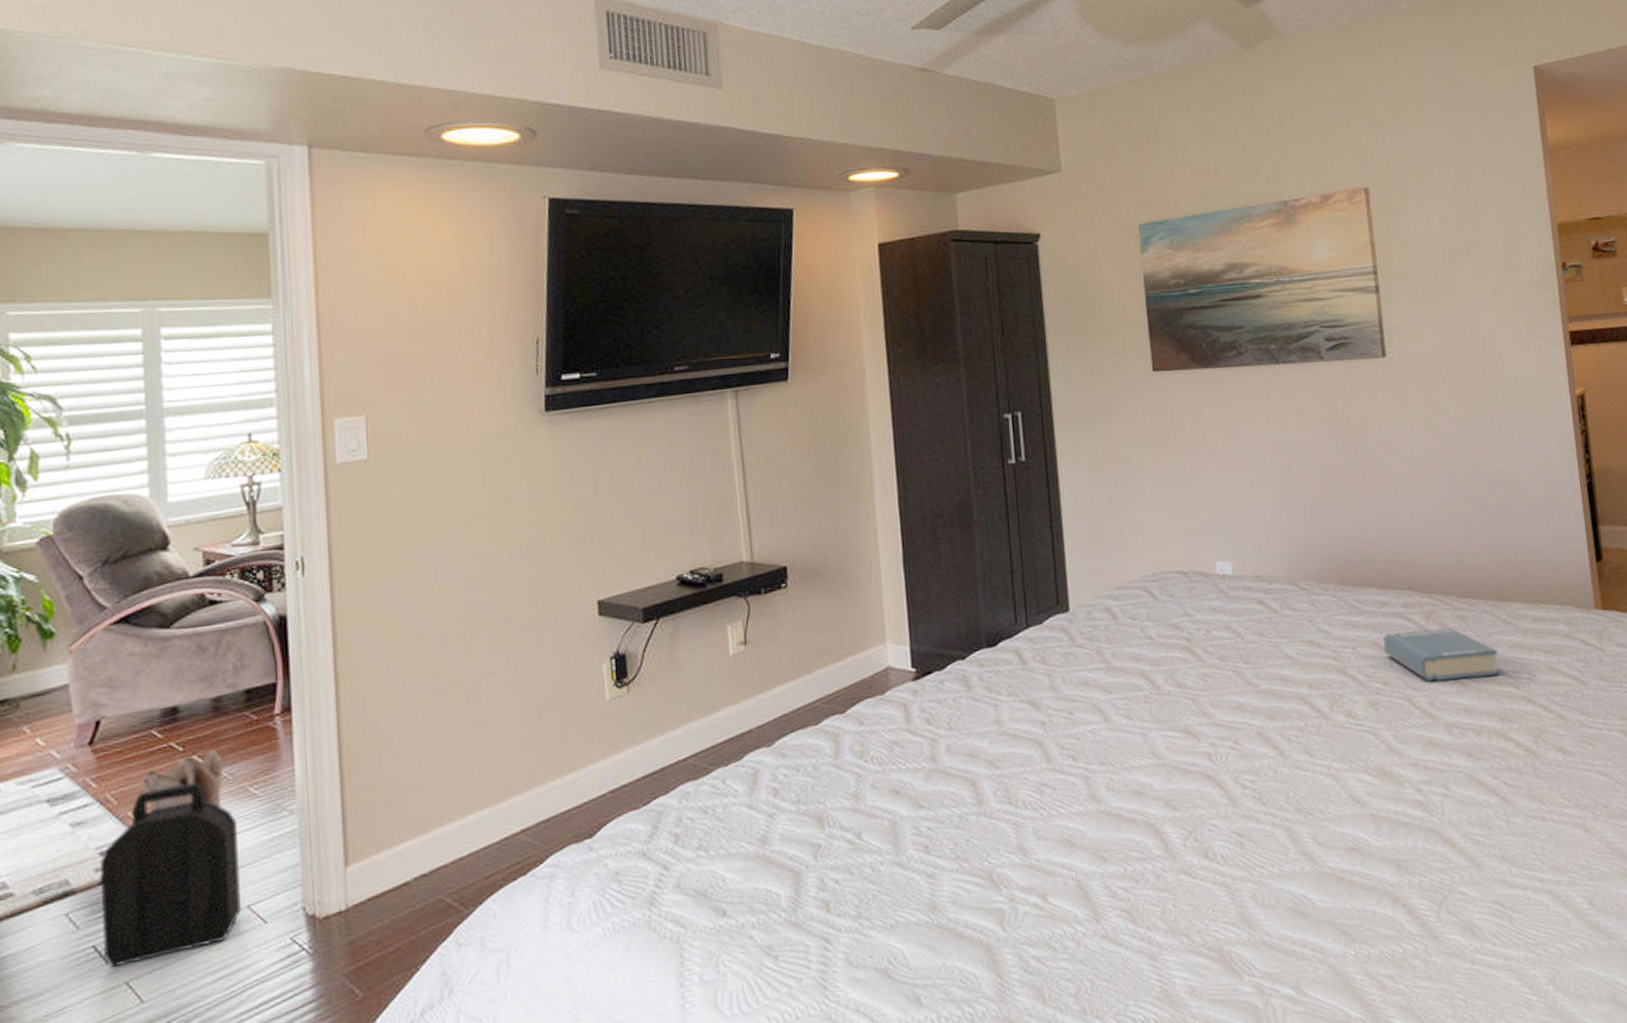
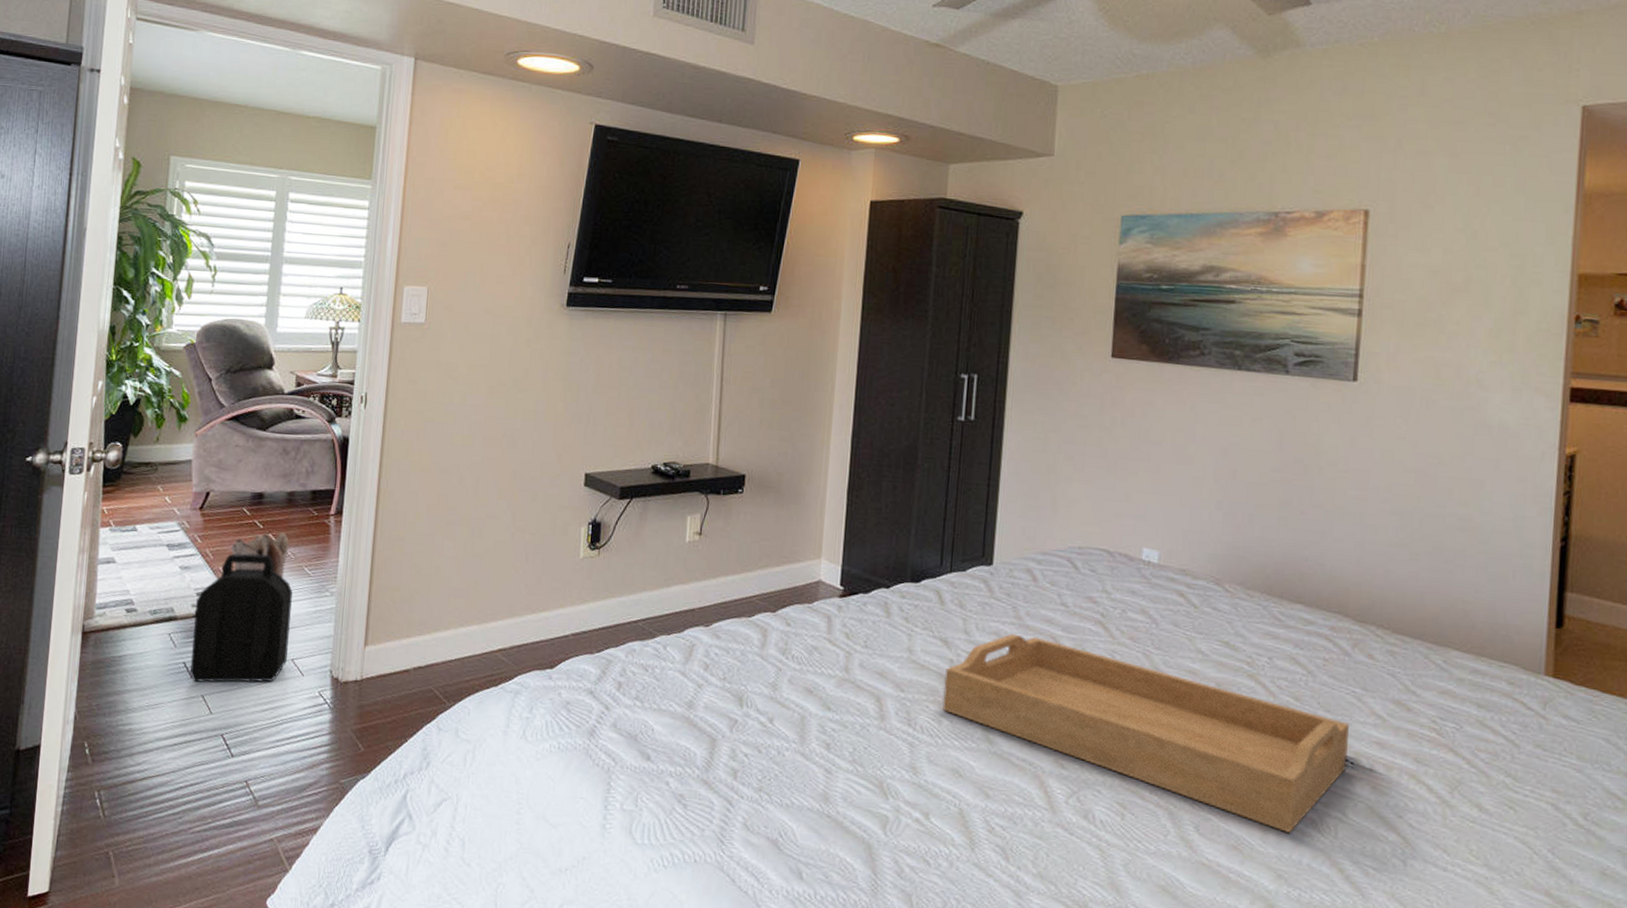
serving tray: none [1038,677,1441,821] -> present [942,633,1349,833]
hardback book: present [1383,627,1501,682] -> none [1301,651,1426,718]

